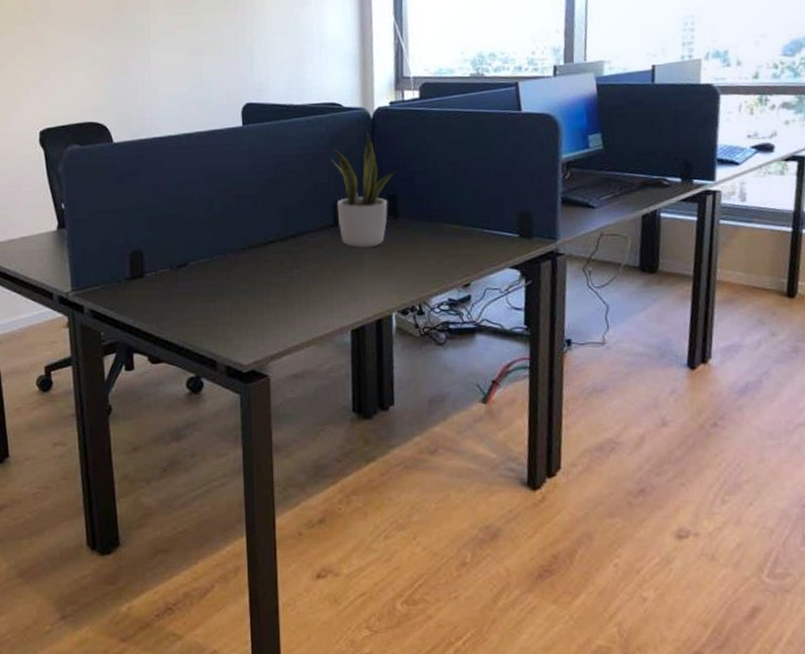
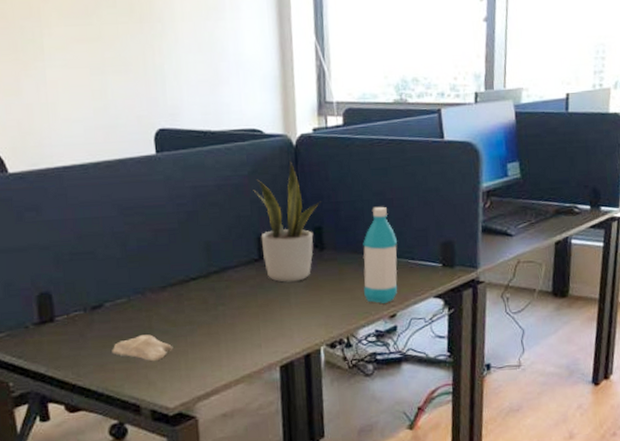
computer mouse: none [193,293,250,319] -> present [112,334,174,362]
water bottle: none [437,176,472,272] -> present [363,206,398,303]

